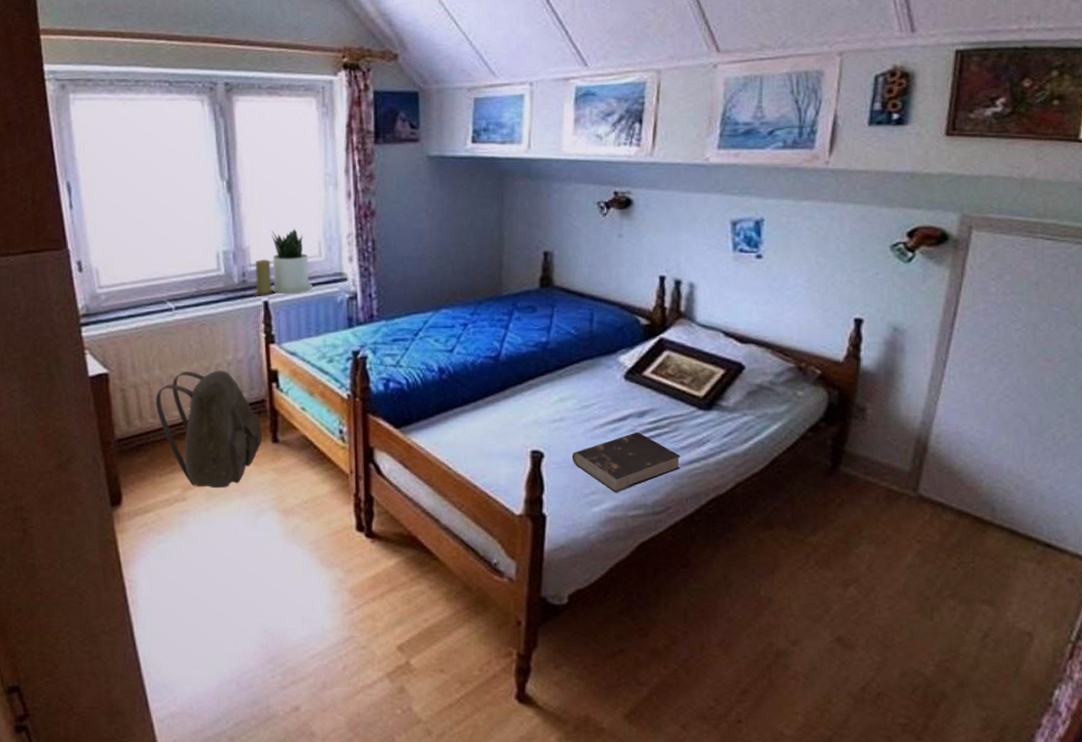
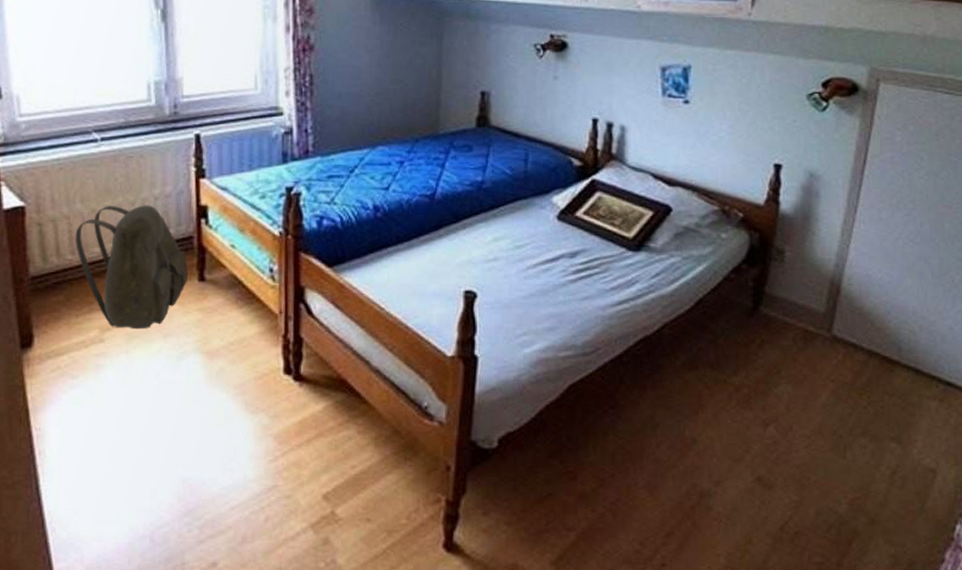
candle: present [254,259,275,296] -> none [185,91,207,129]
planter: present [270,228,314,295] -> none [203,60,248,128]
book: present [571,432,681,493] -> none [504,272,610,334]

